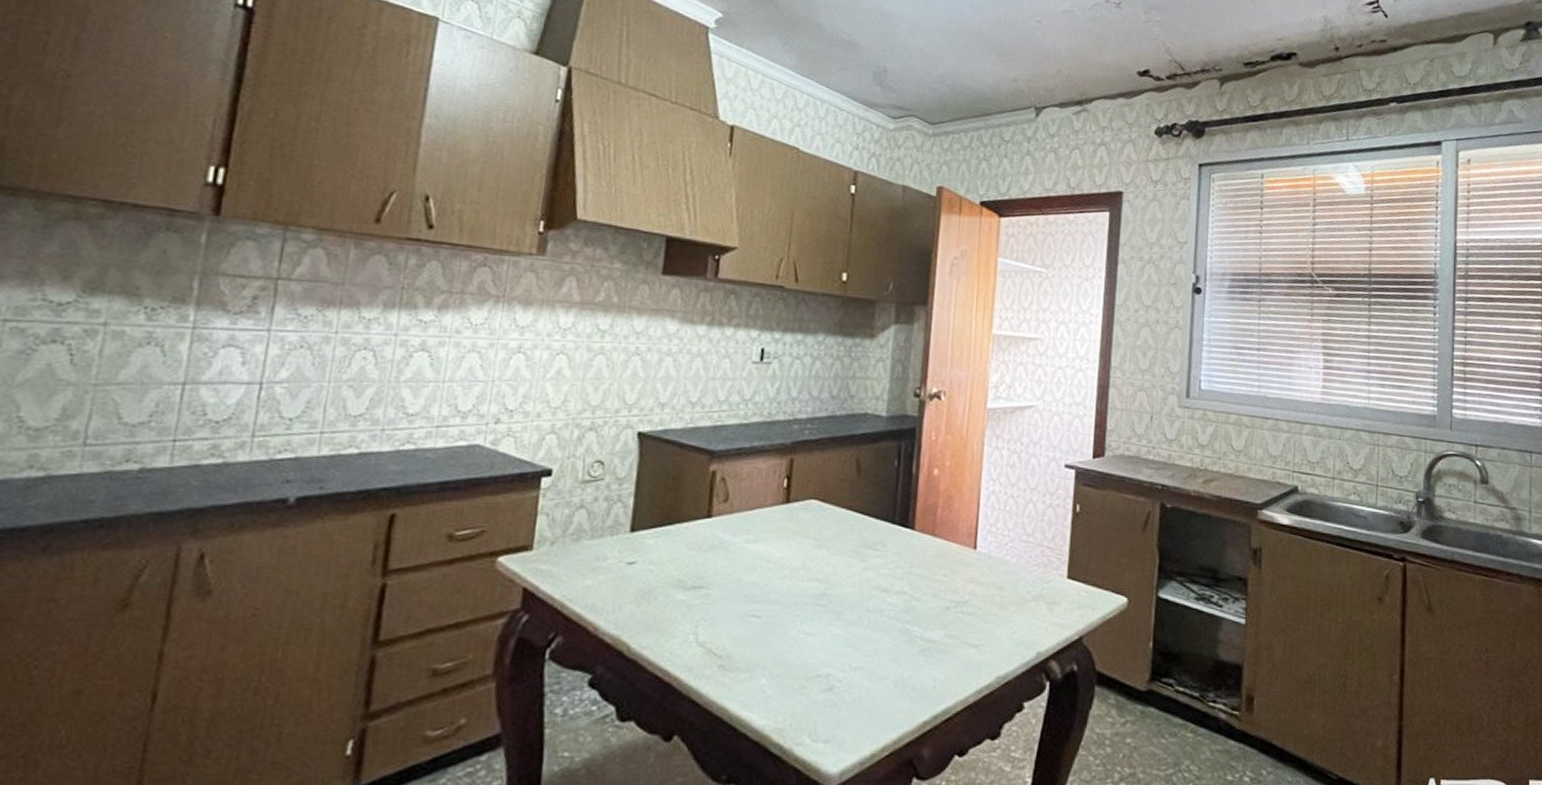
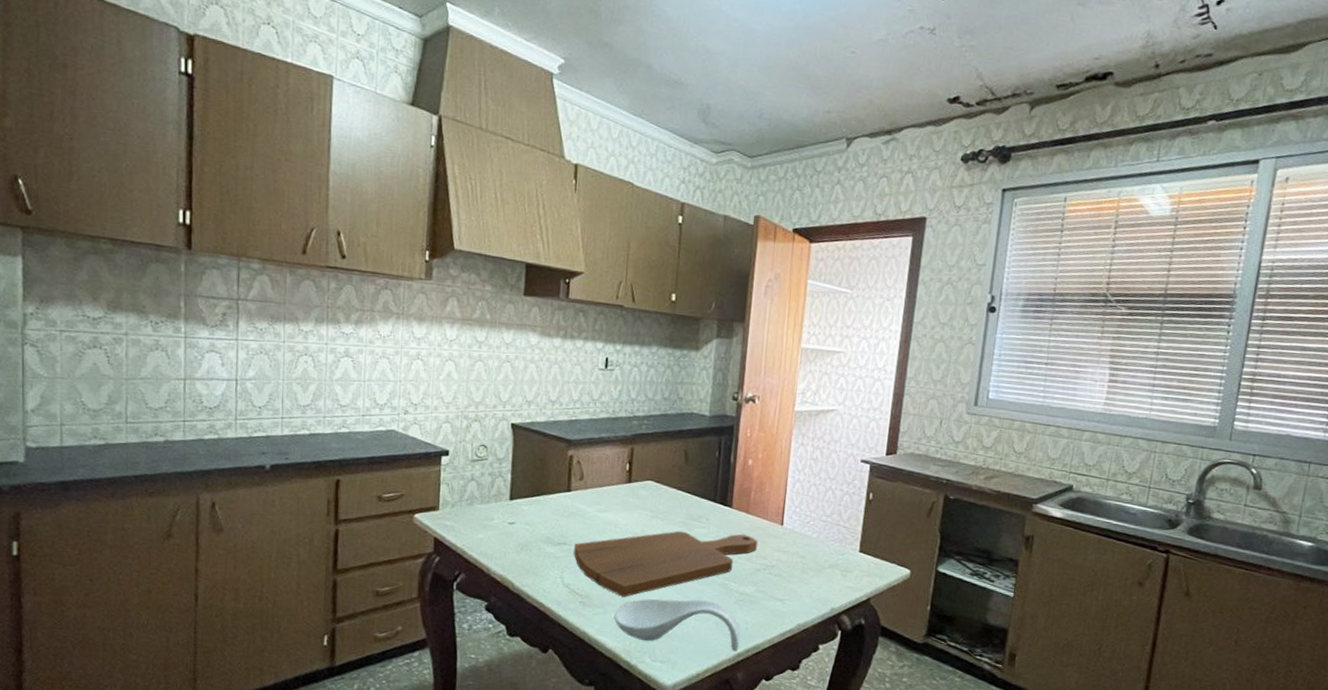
cutting board: none [712,562,947,655] -> present [574,530,758,597]
spoon rest: none [763,652,926,719] -> present [614,598,740,652]

